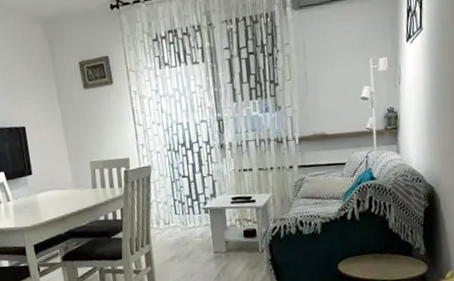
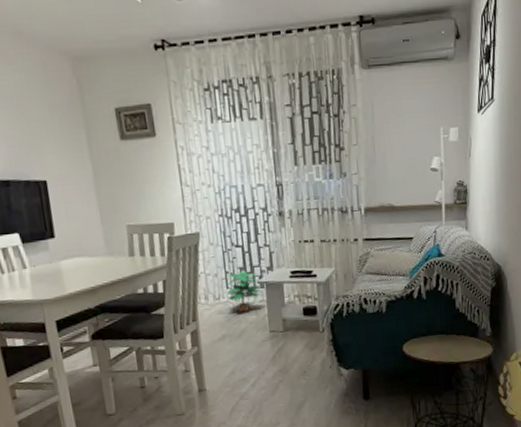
potted plant: none [175,198,206,236] -> present [226,271,261,313]

